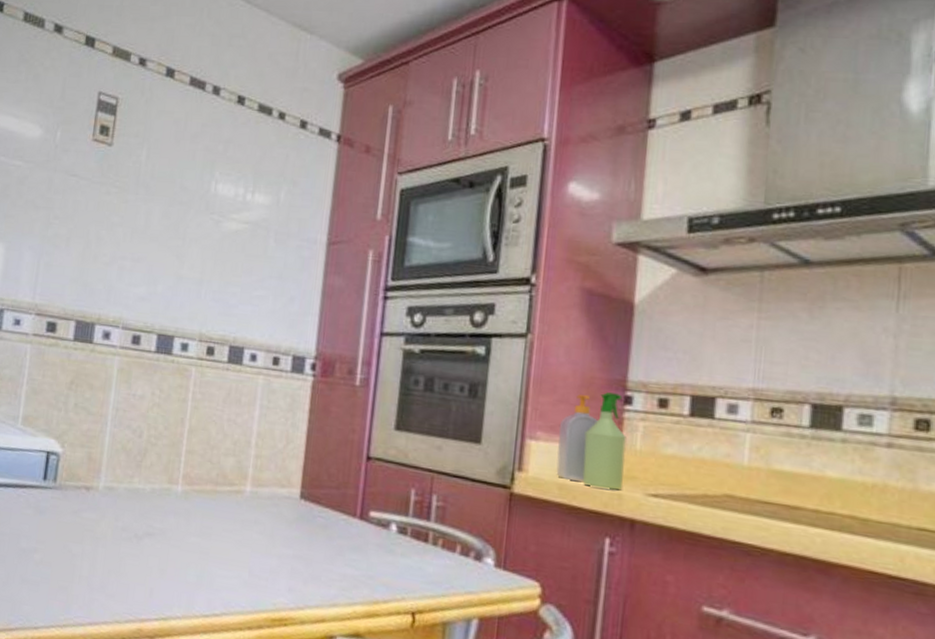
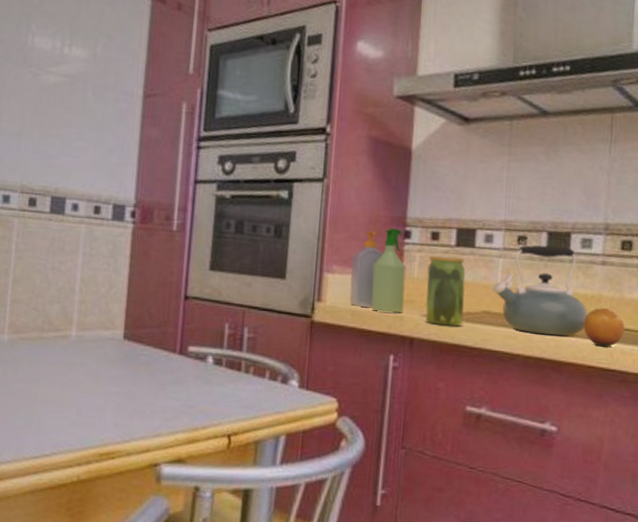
jar: none [650,425,703,511] -> present [425,255,466,327]
kettle: none [737,419,868,532] -> present [492,245,588,337]
fruit: none [862,500,920,549] -> present [583,308,624,347]

